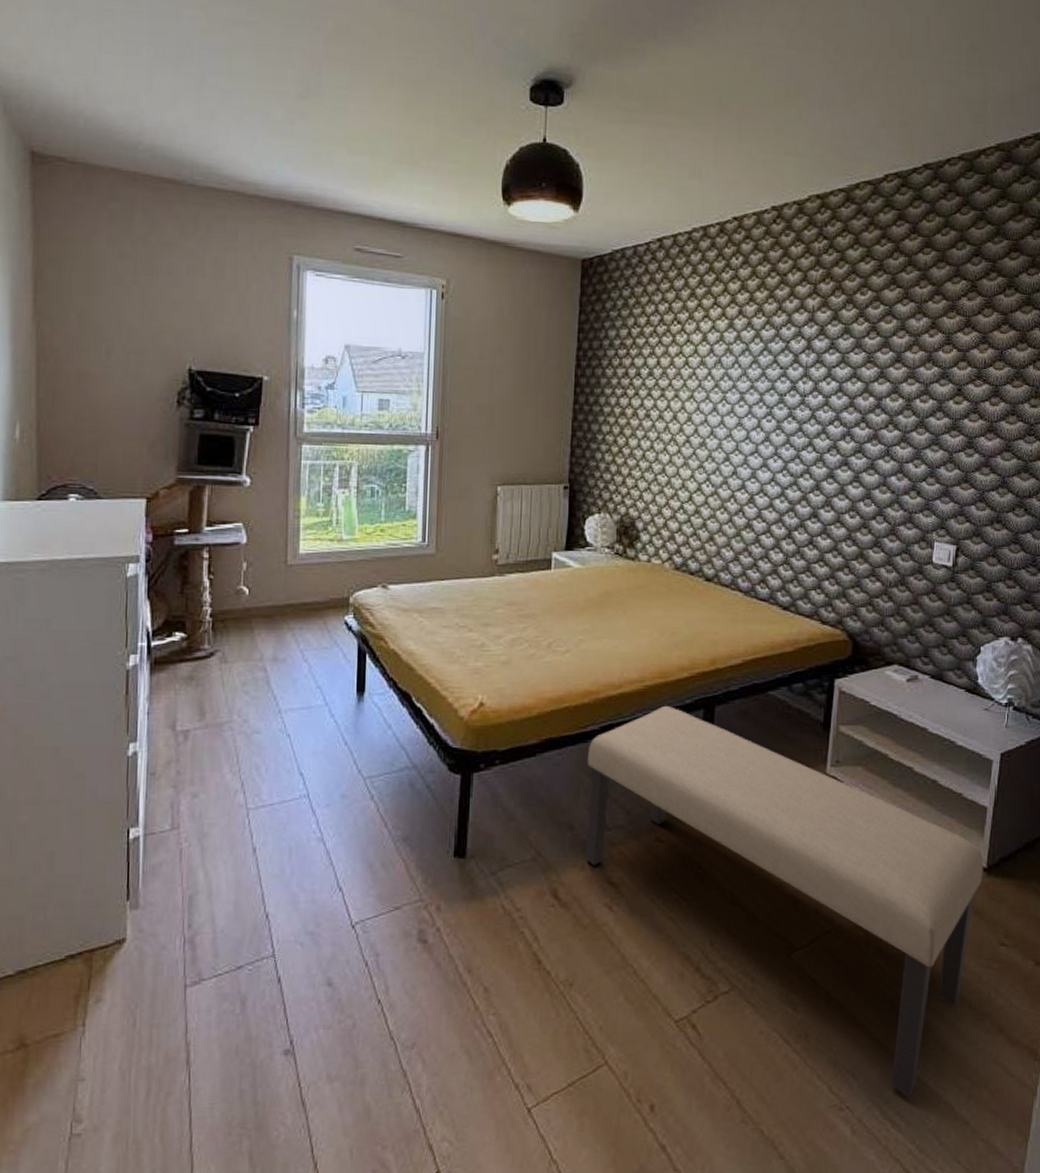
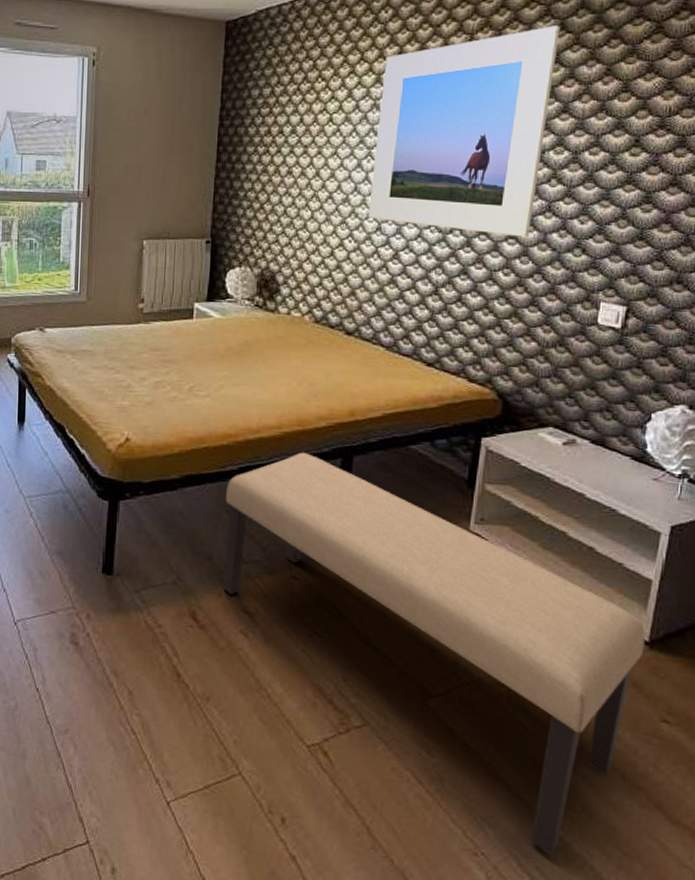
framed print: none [724,280,892,481] -> present [368,25,560,238]

